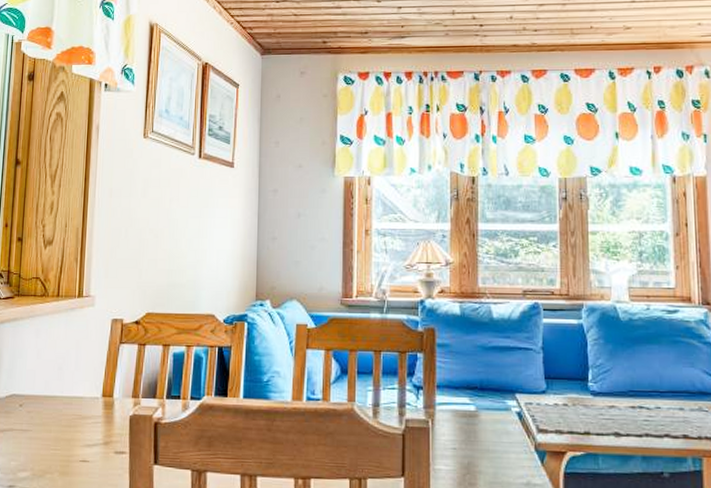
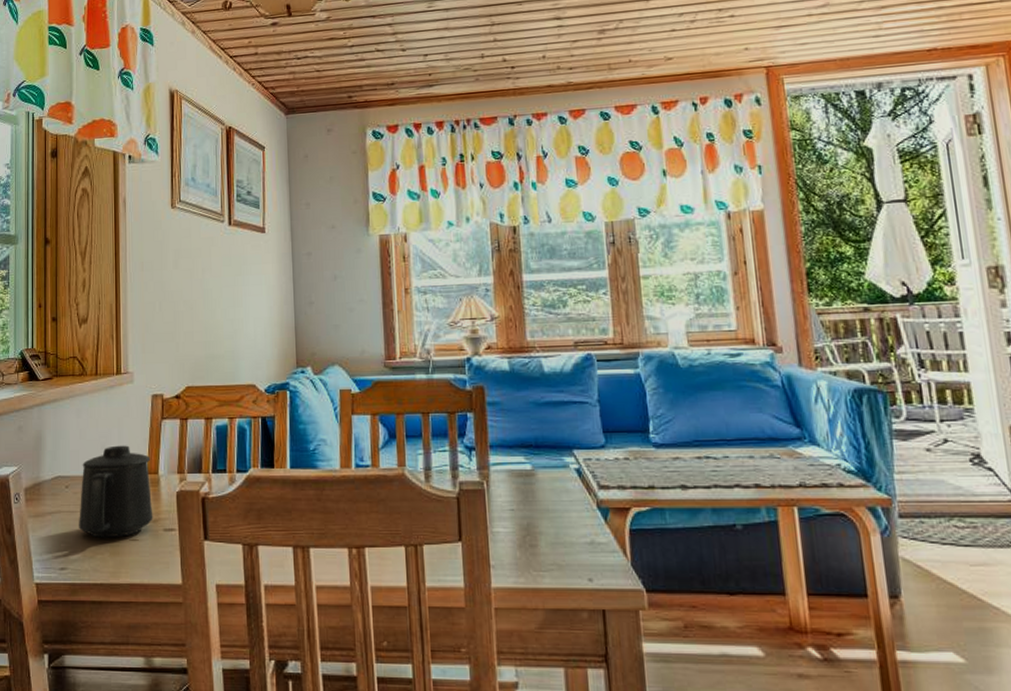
mug: none [30,367,107,458] -> present [79,445,153,538]

